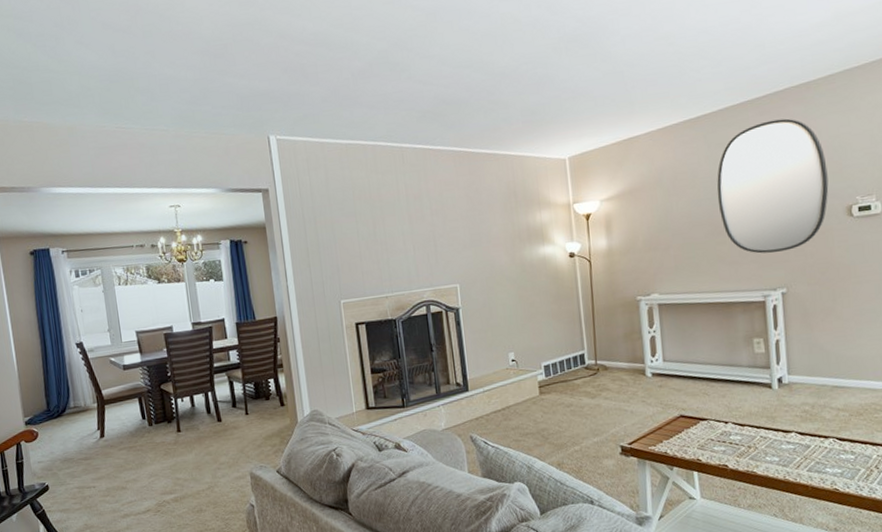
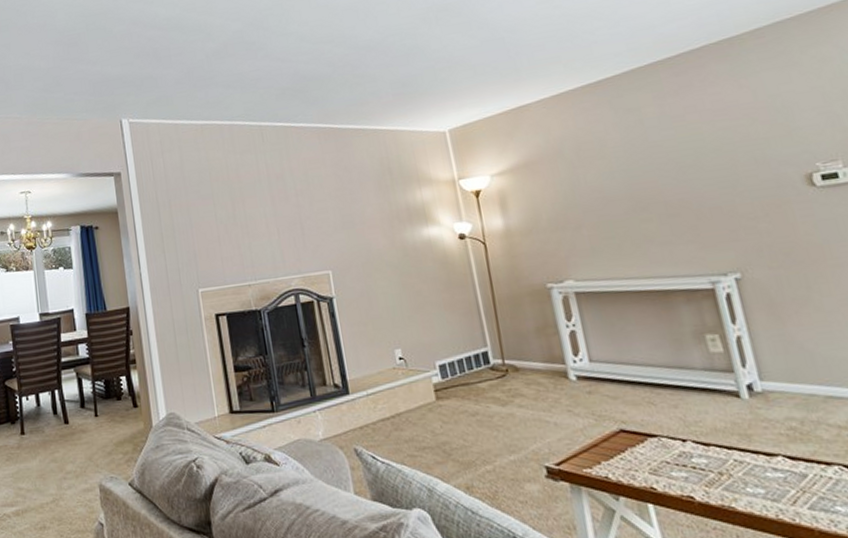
home mirror: present [716,118,829,254] -> none [630,78,779,232]

